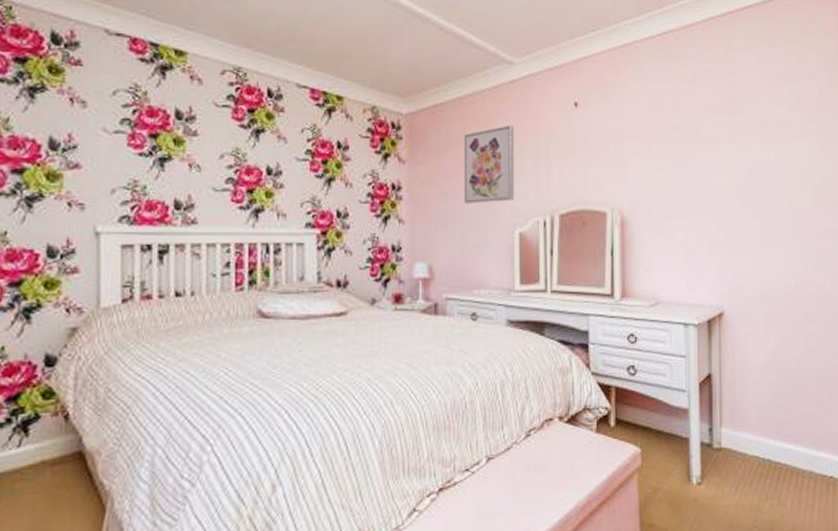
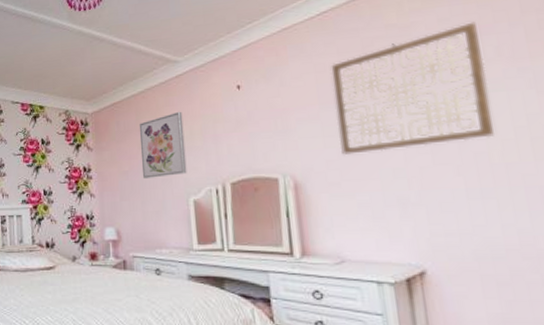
wall art: none [665,68,788,191] -> present [331,21,496,155]

